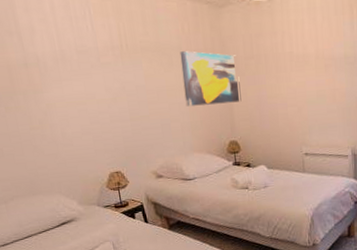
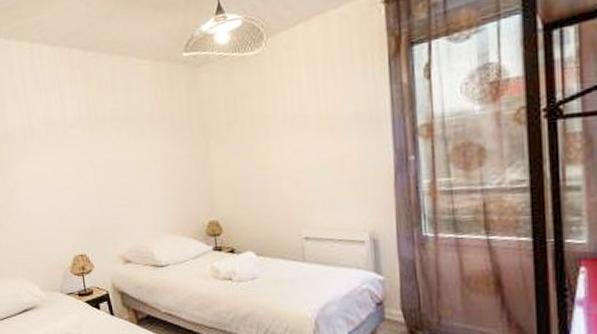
wall art: present [179,51,242,107] -> none [152,118,223,181]

